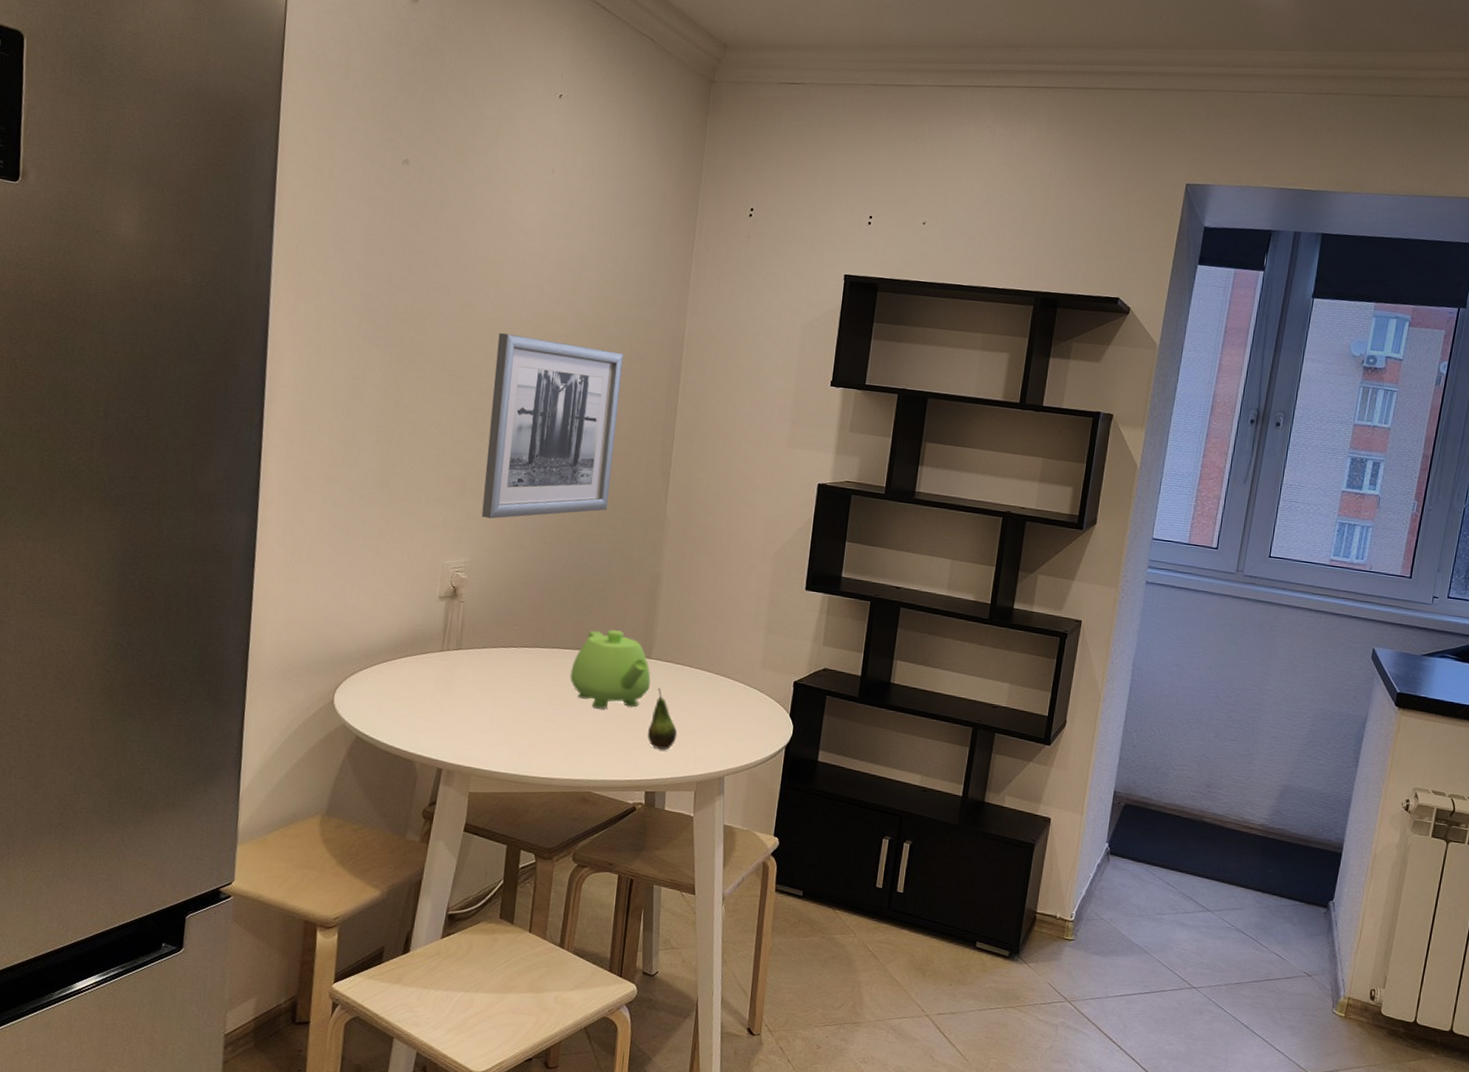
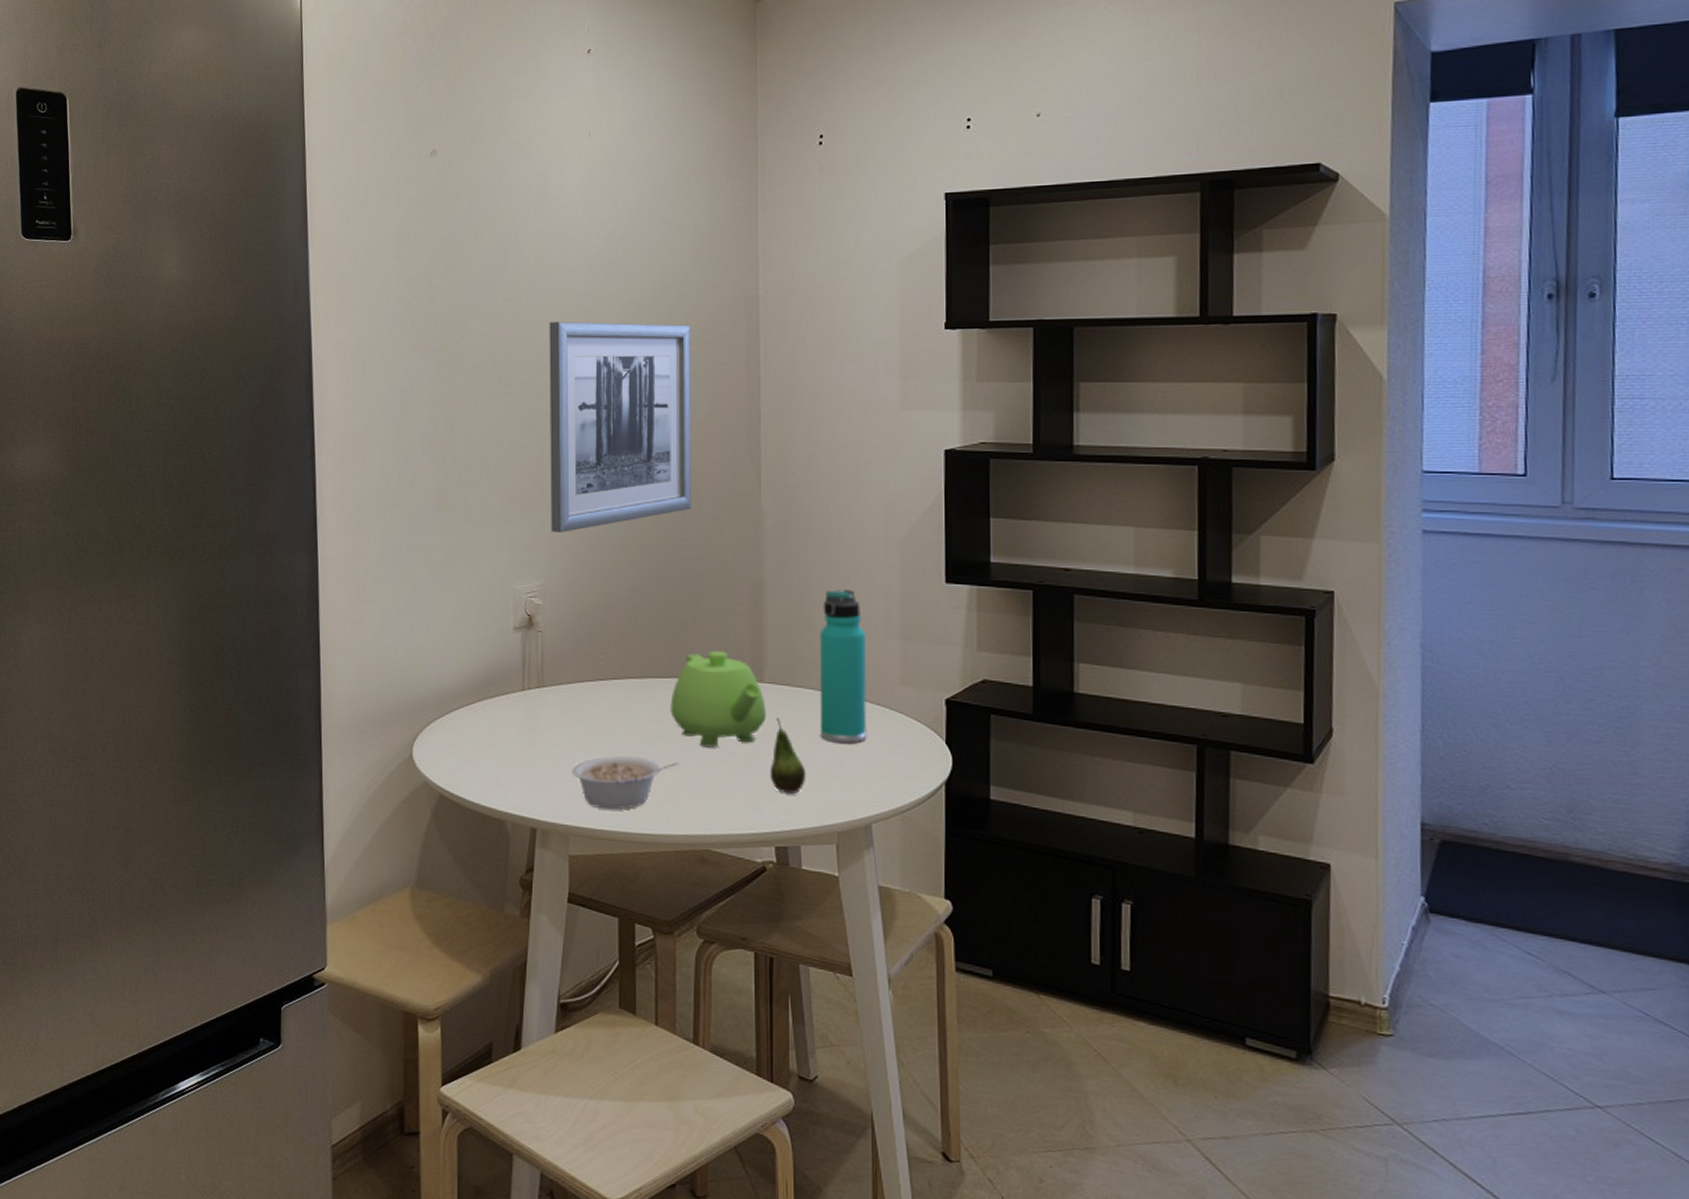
legume: none [478,711,573,756] -> present [572,756,679,810]
thermos bottle: none [692,588,738,712] -> present [819,590,867,744]

